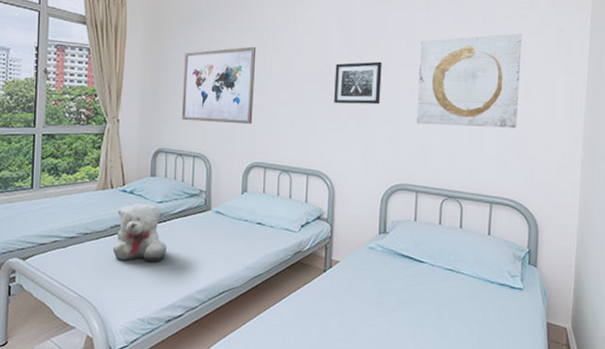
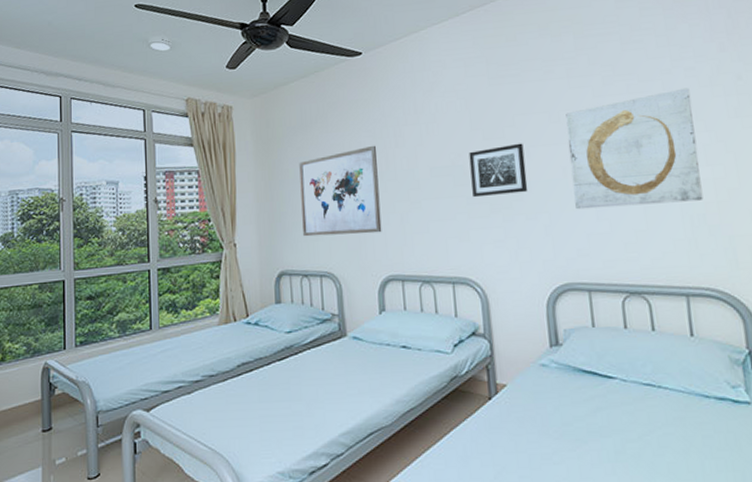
teddy bear: present [112,203,167,263] -> none [241,335,302,404]

